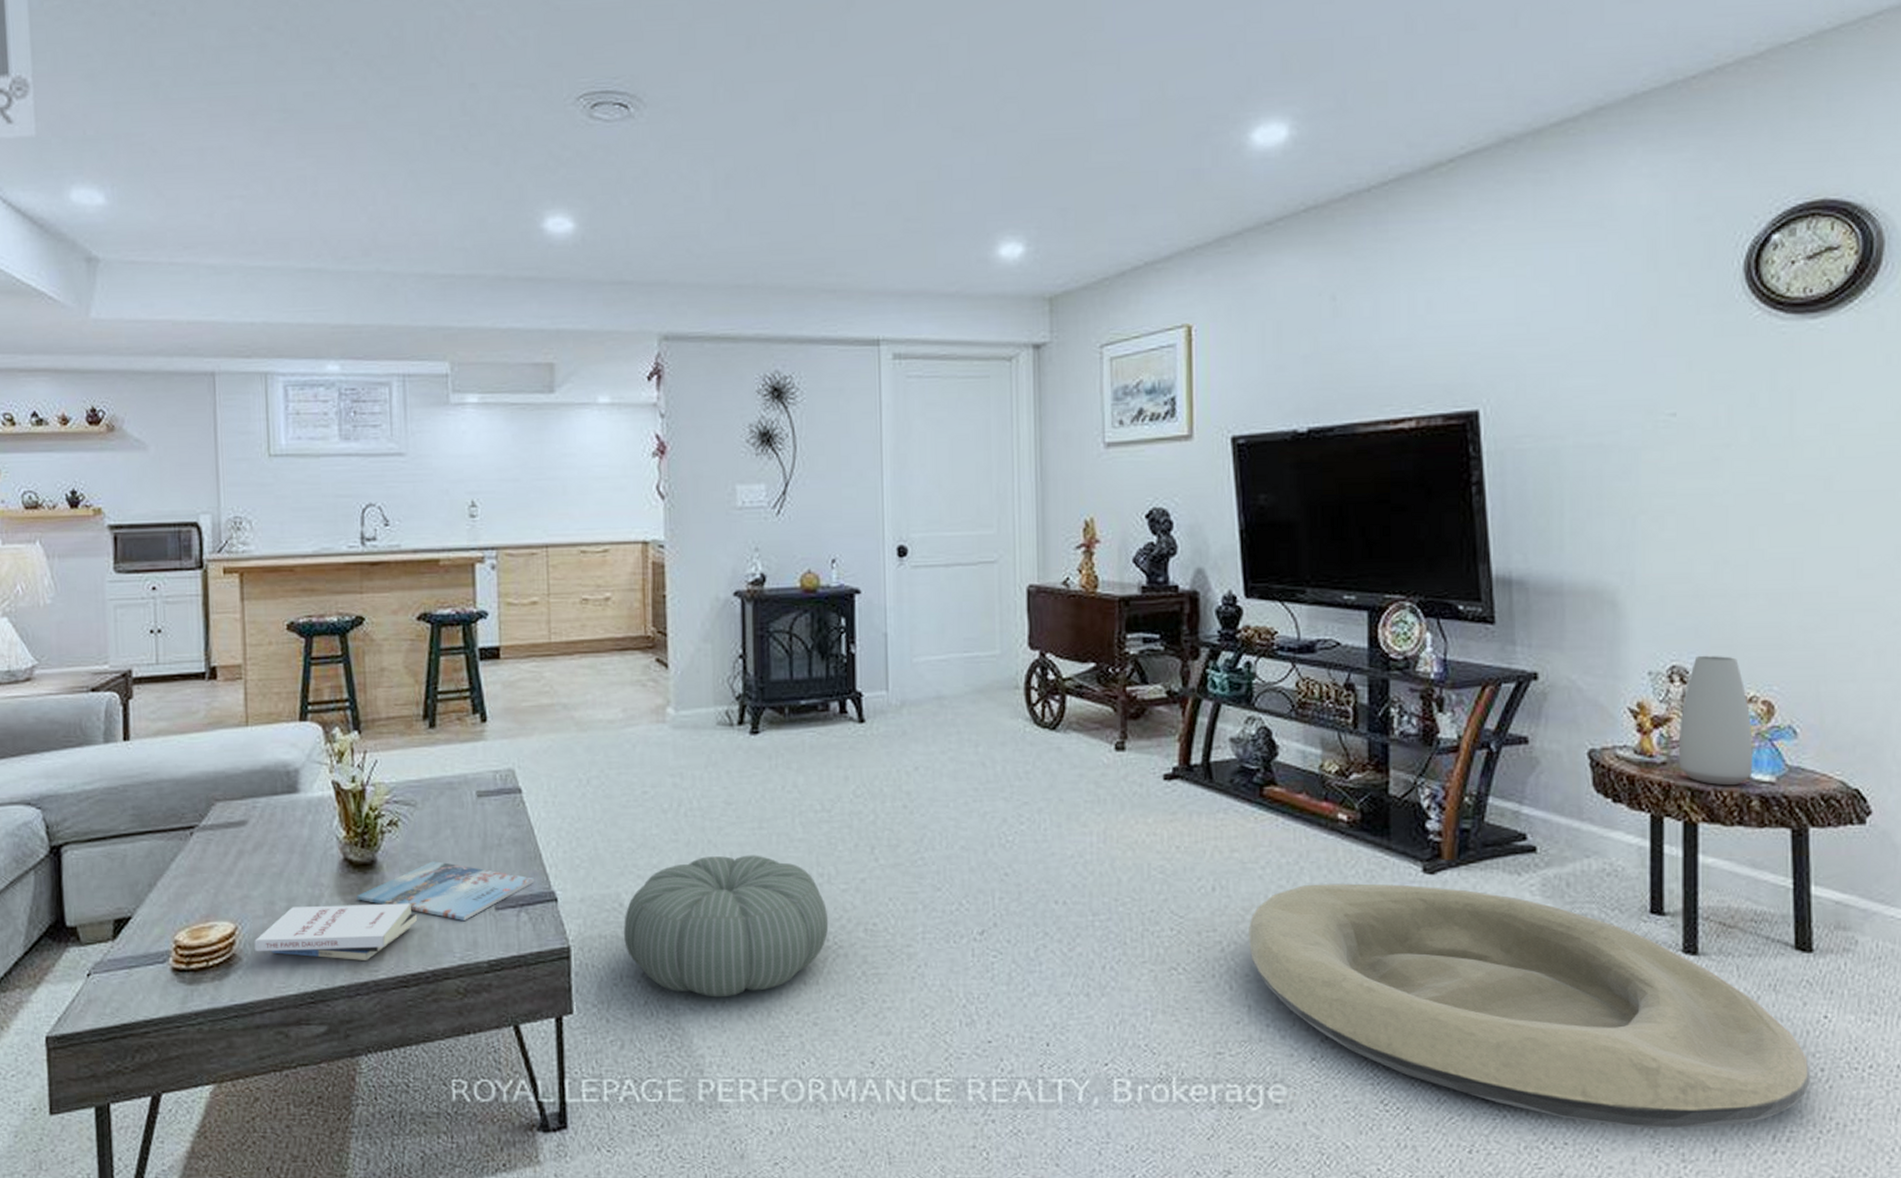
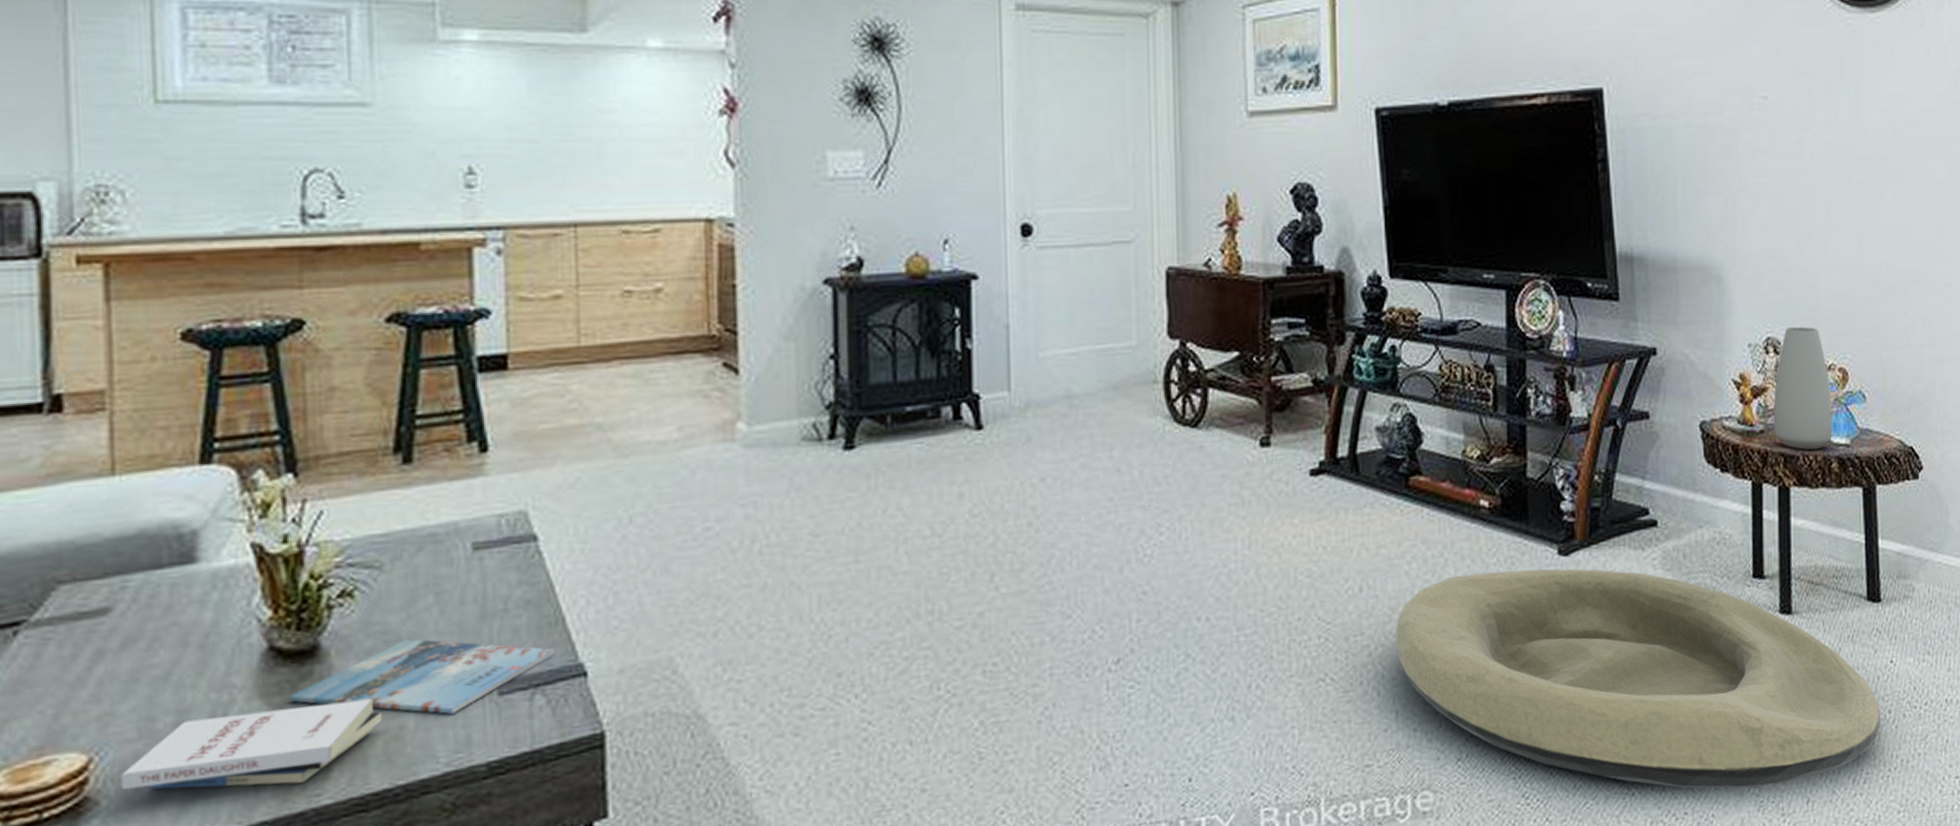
pouf: present [624,855,829,998] -> none [678,594,940,774]

